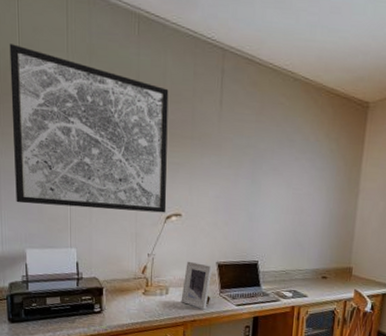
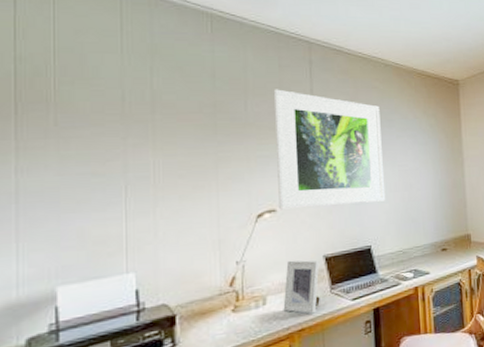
wall art: present [9,44,169,213] -> none [40,48,257,230]
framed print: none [184,97,283,222] -> present [273,89,386,210]

